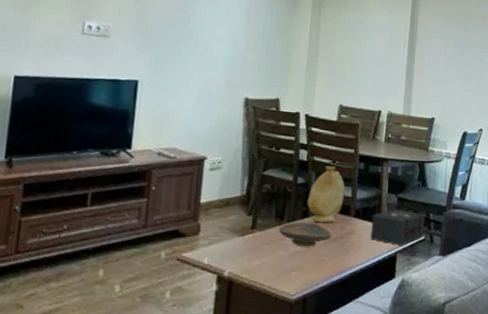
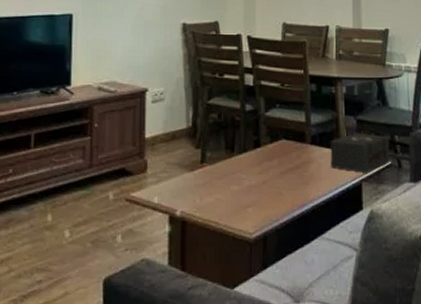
decorative bowl: present [278,222,332,246] -> none [229,153,288,179]
vase: present [307,166,345,223] -> none [258,90,298,153]

